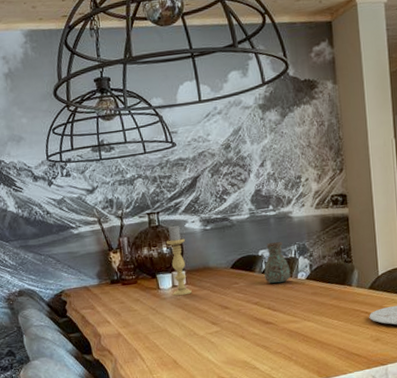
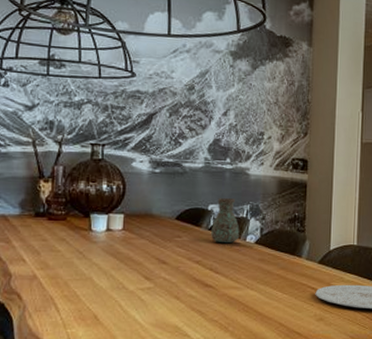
candle holder: present [167,225,192,296] -> none [105,162,129,242]

